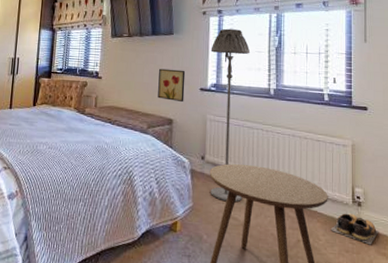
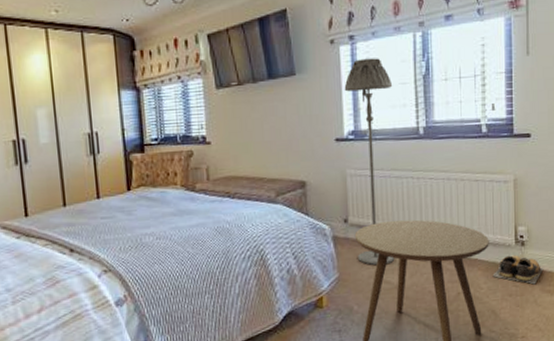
wall art: present [158,68,186,103] -> none [282,119,317,160]

